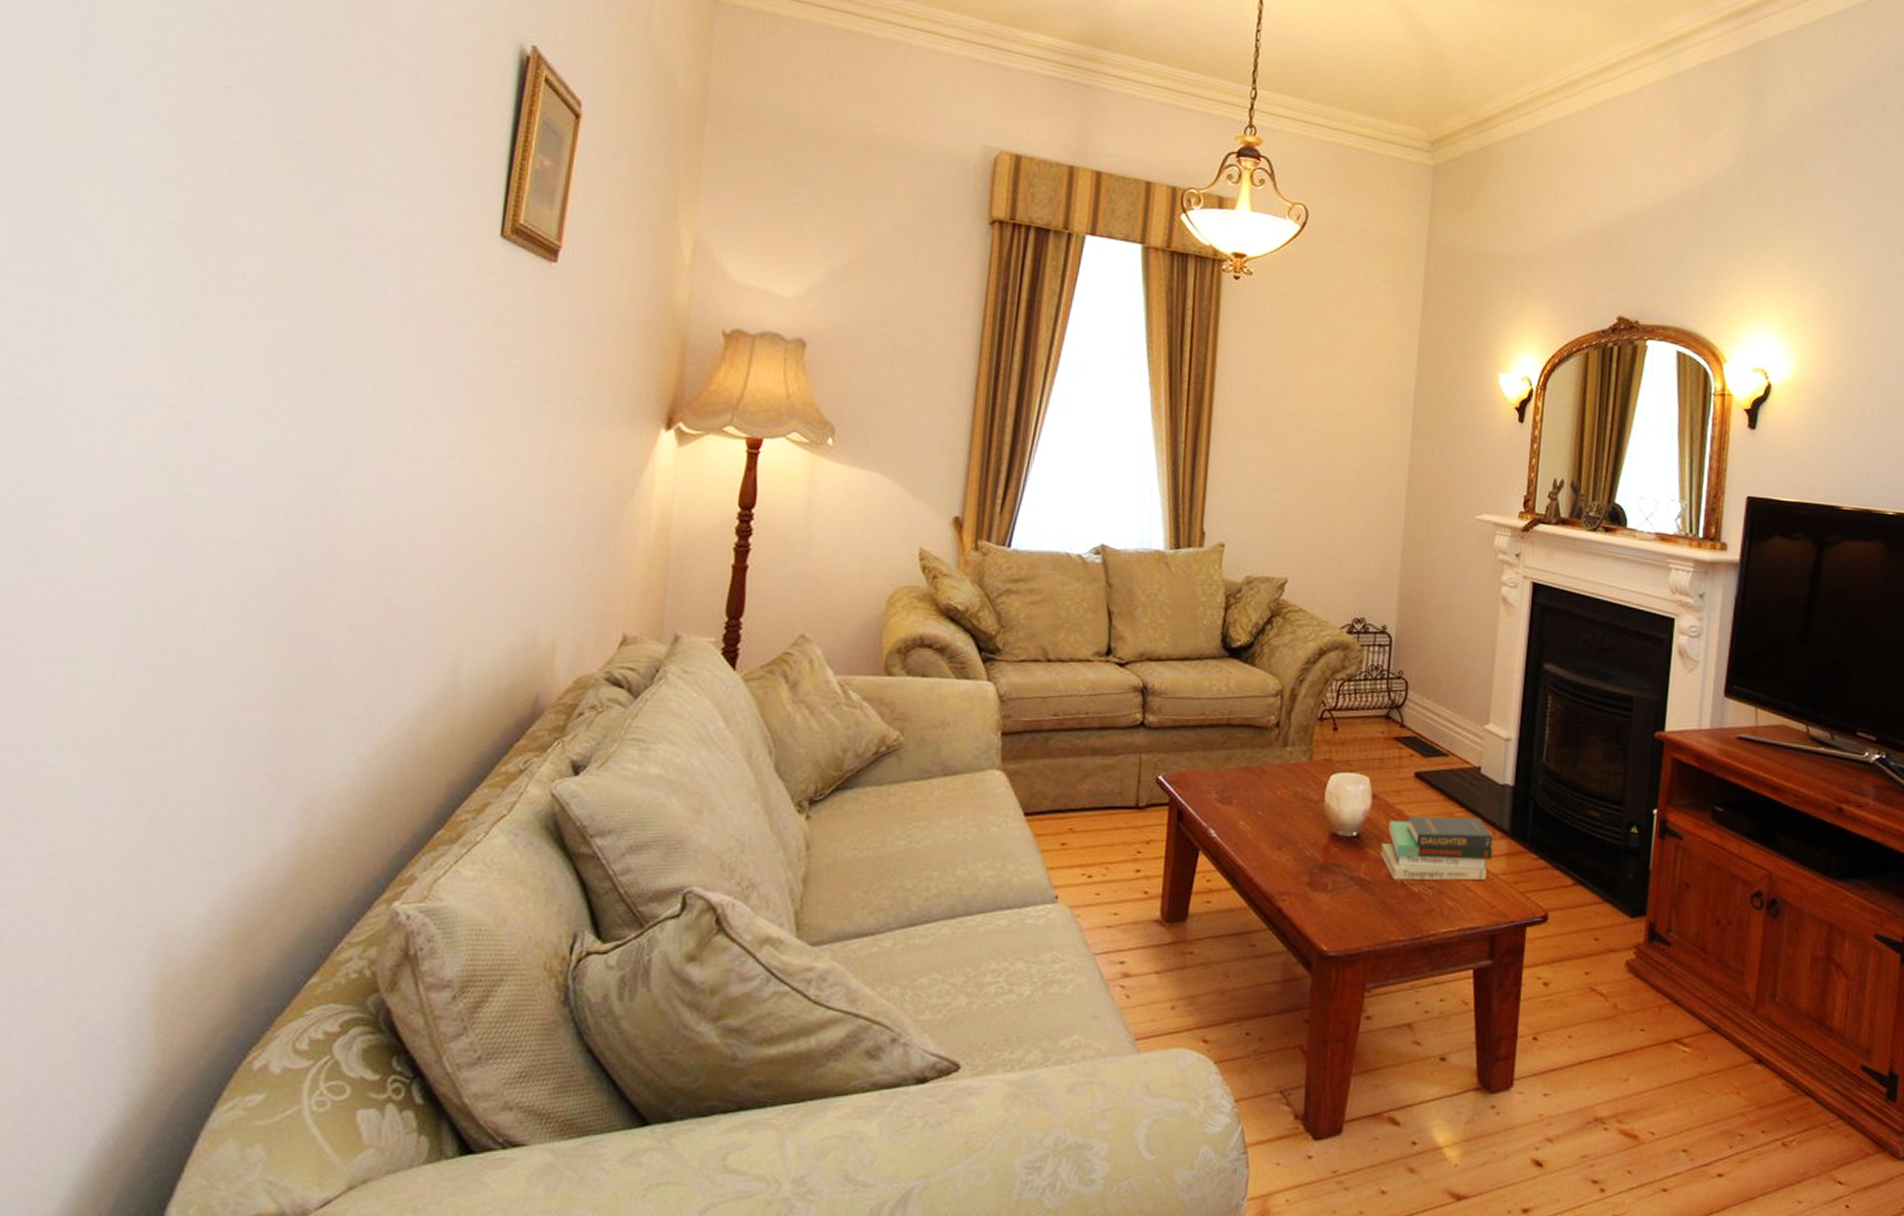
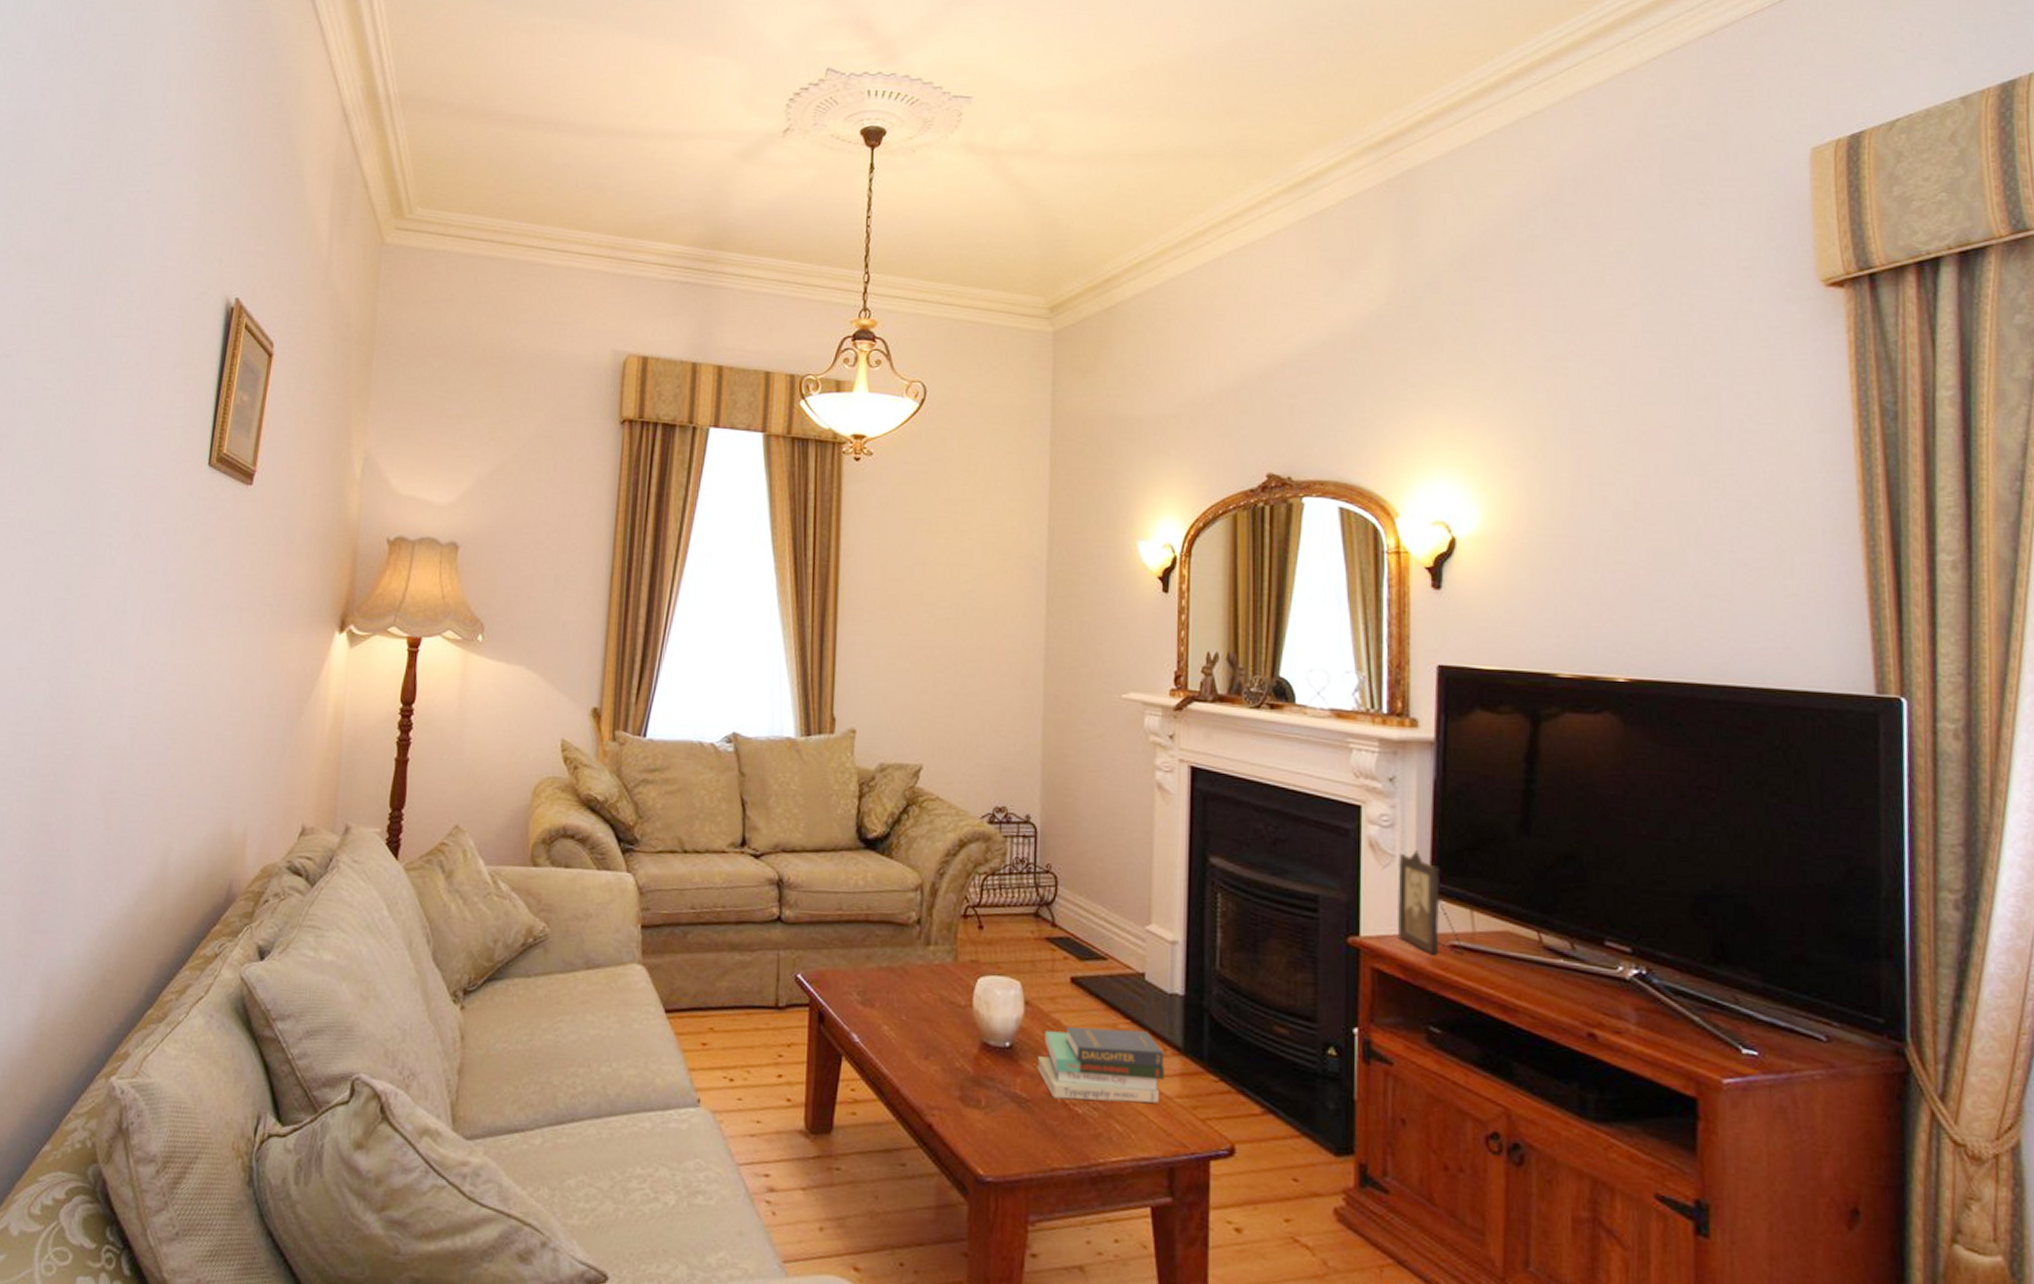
photo frame: none [1695,657,1748,748] -> present [1396,850,1464,958]

